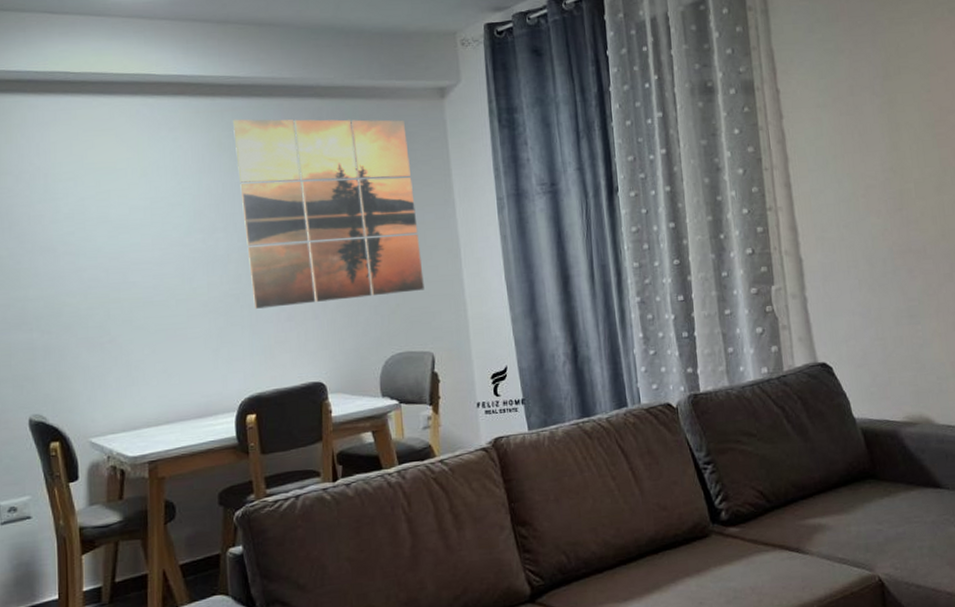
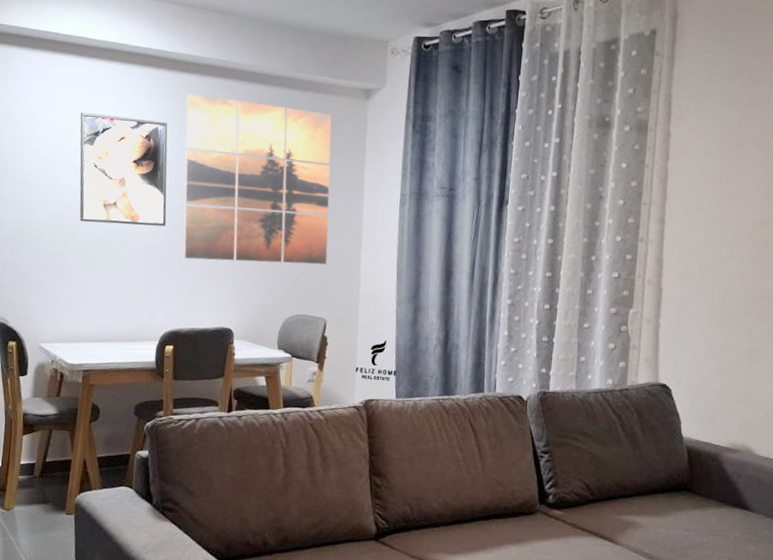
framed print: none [108,155,228,285] -> present [79,112,168,227]

